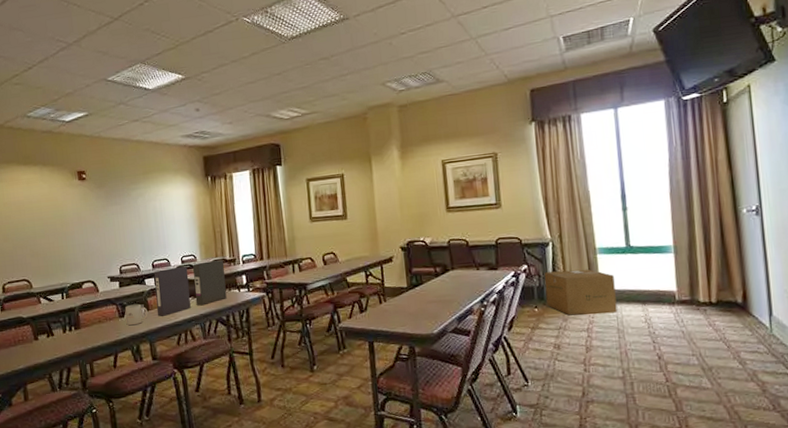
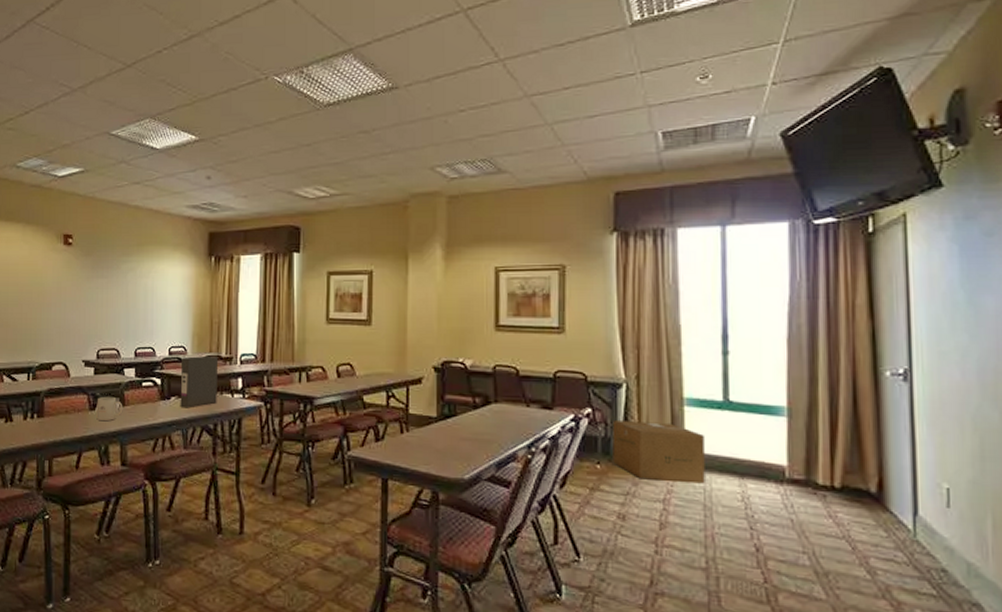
binder: present [153,266,191,316] -> none [134,358,175,415]

